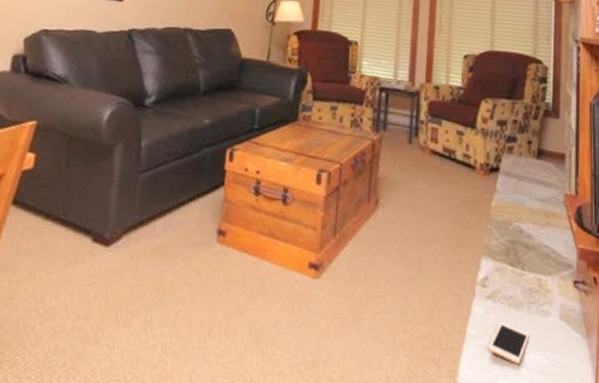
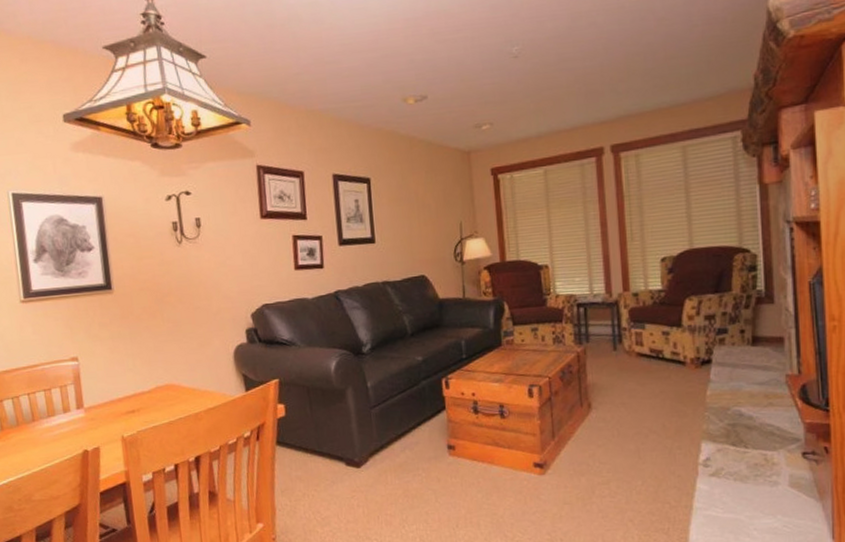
cell phone: present [488,322,529,365] -> none [716,494,758,529]

